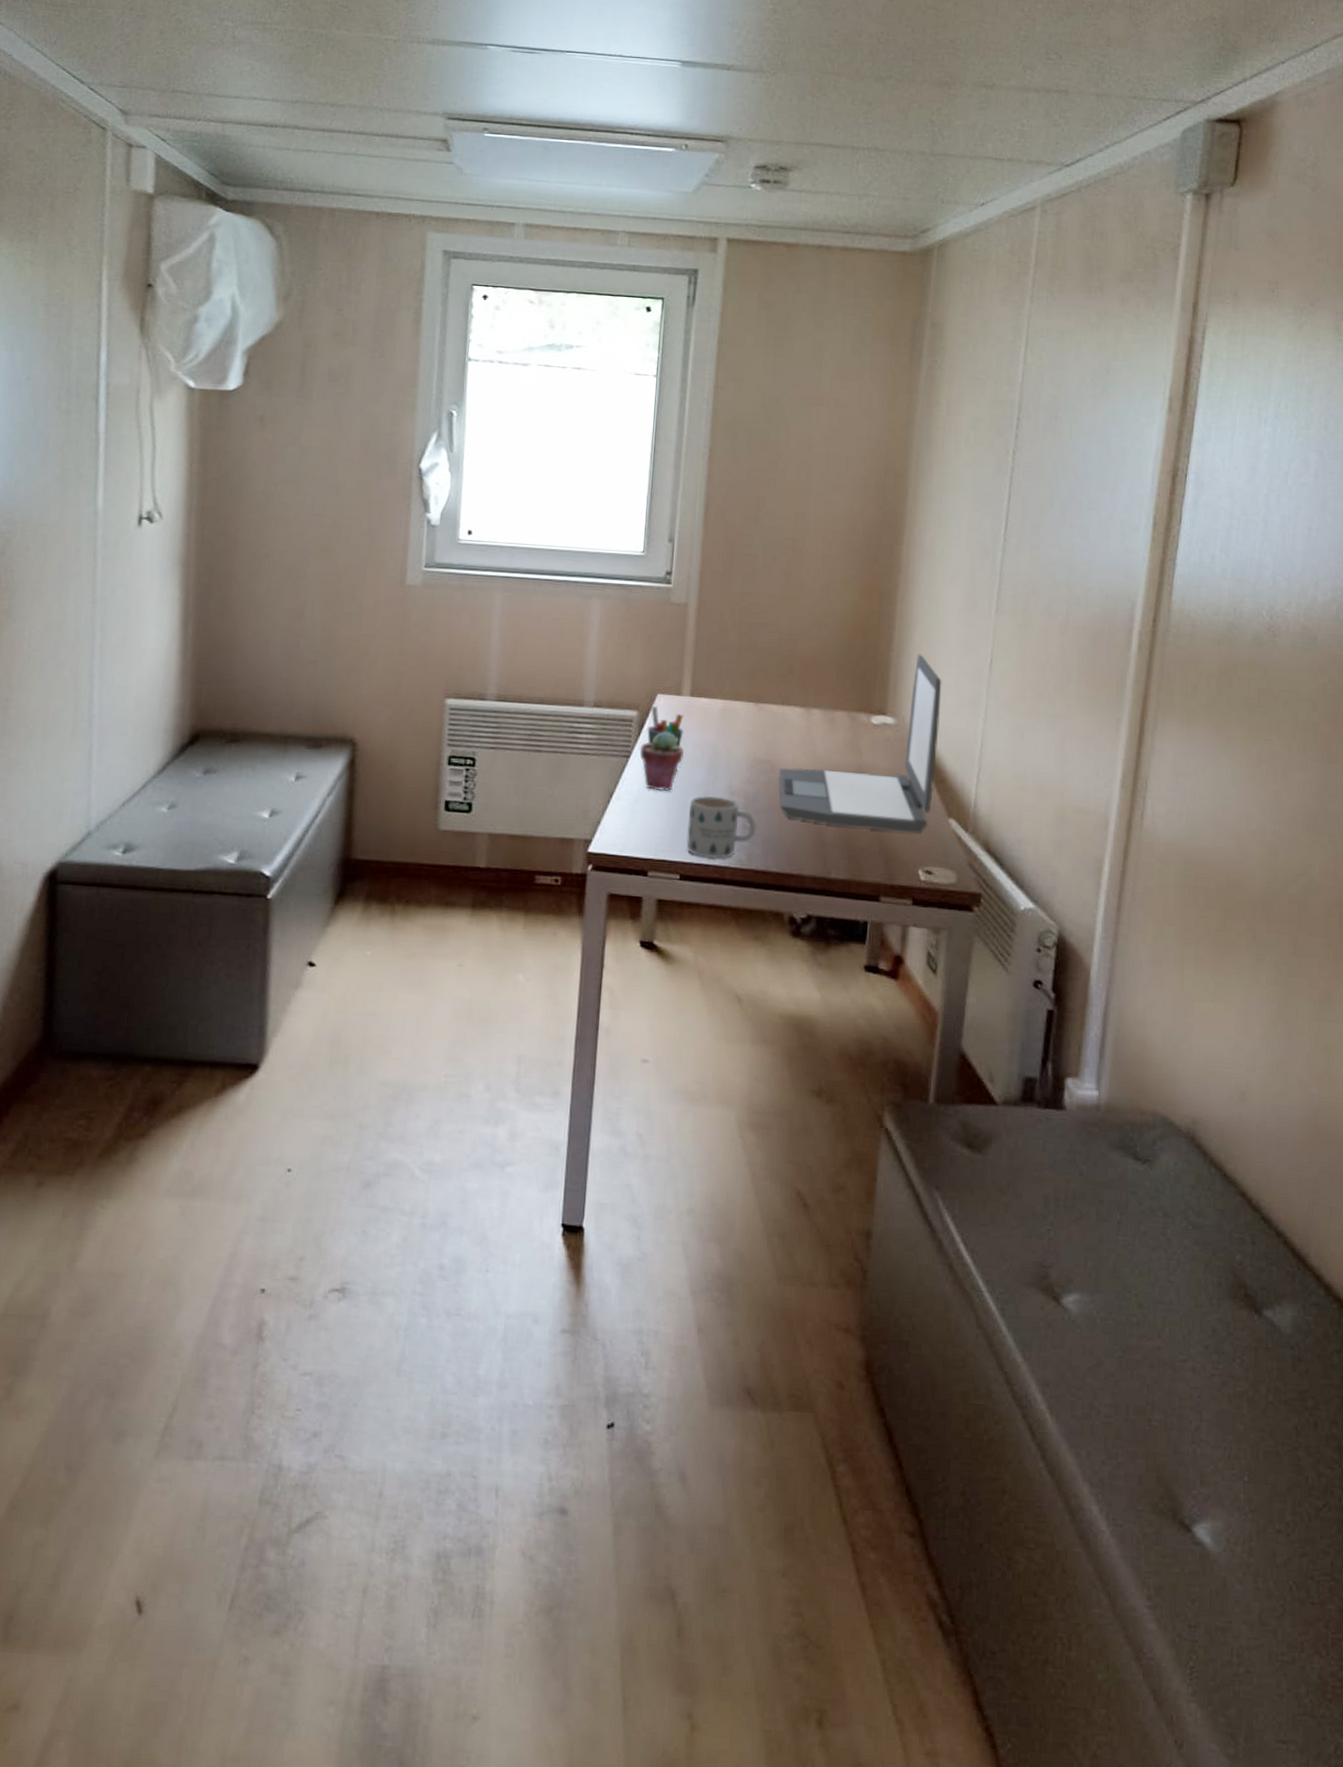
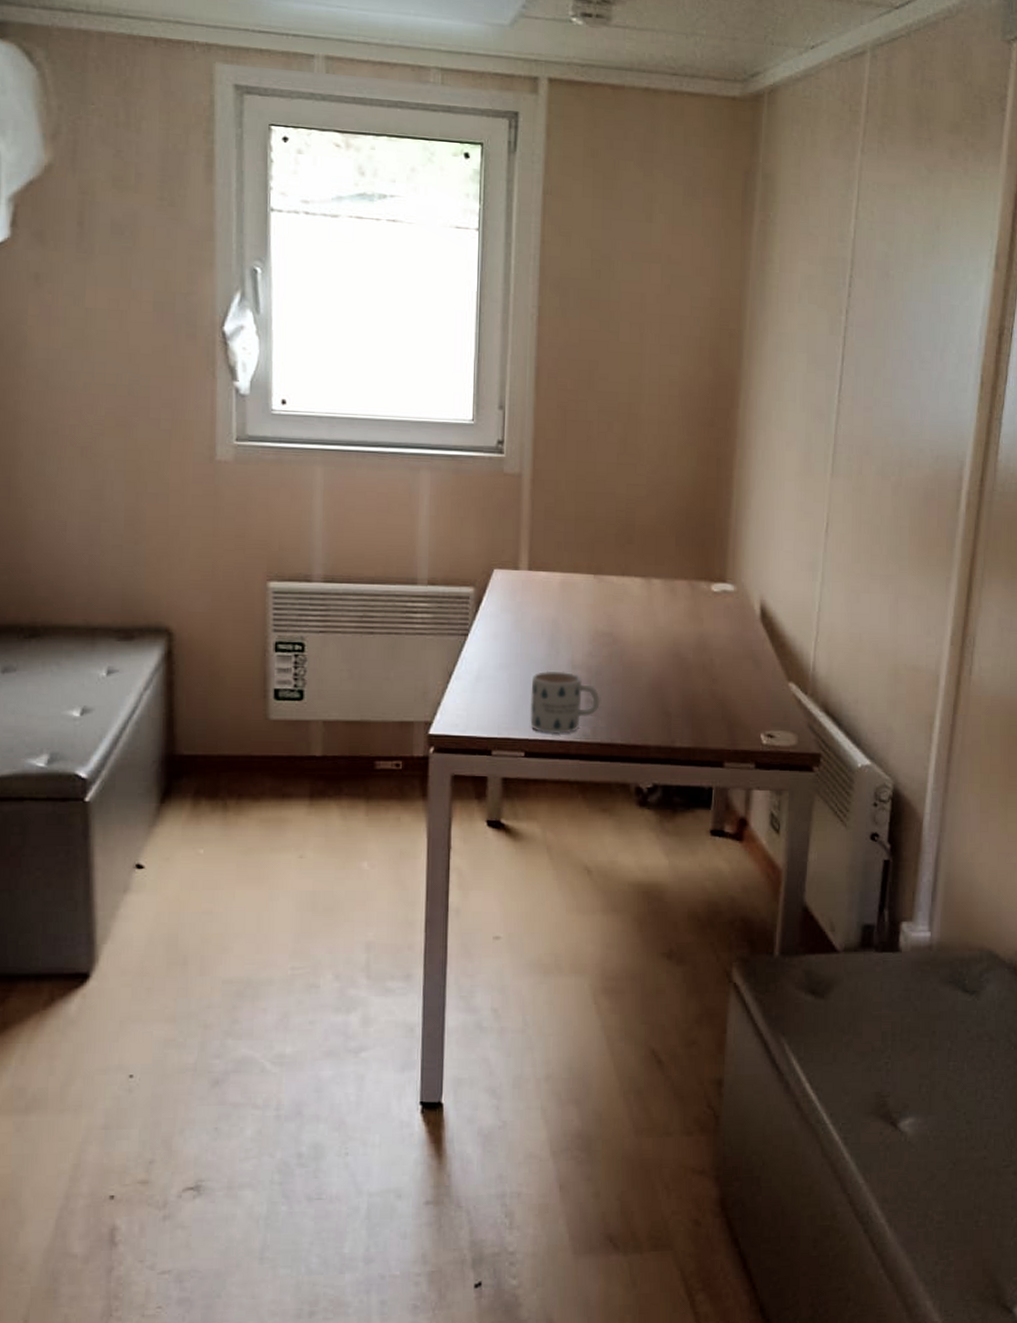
potted succulent: present [639,731,684,791] -> none [478,607,523,668]
pen holder: present [647,706,684,746] -> none [485,581,523,622]
laptop: present [779,654,942,834] -> none [621,519,780,699]

